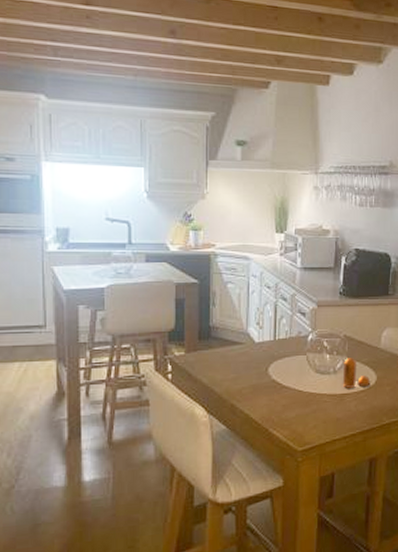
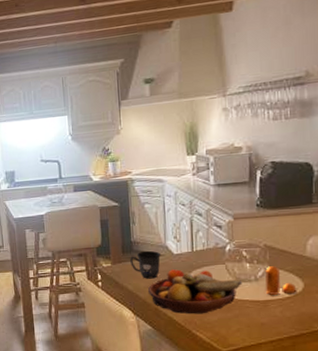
mug: none [207,337,241,371] -> present [130,250,161,279]
fruit bowl: none [225,360,322,411] -> present [148,269,243,314]

